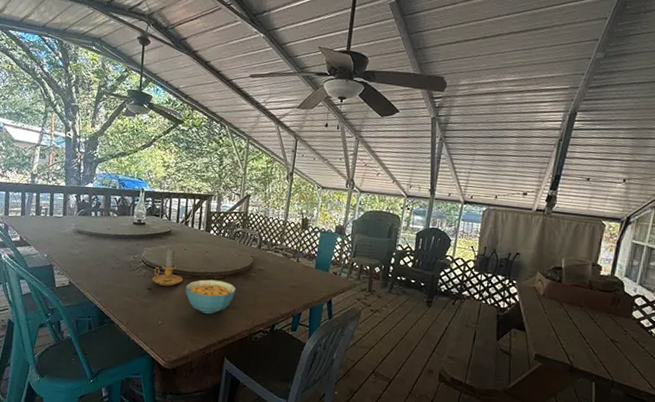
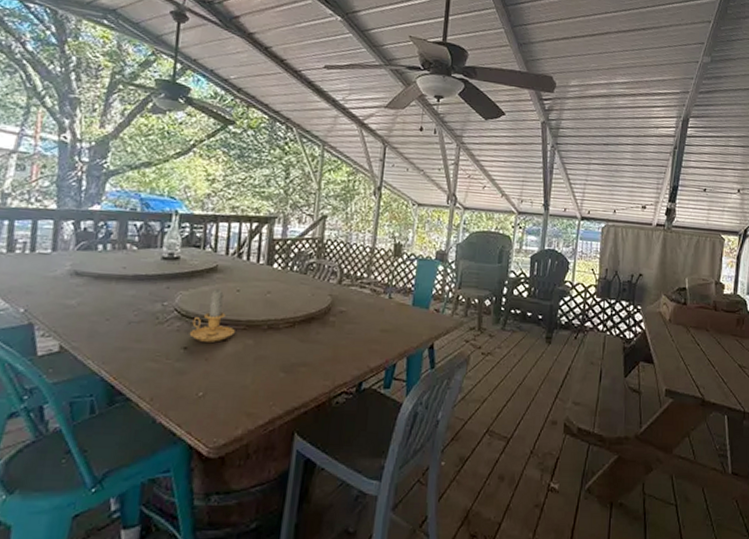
cereal bowl: present [185,279,236,314] -> none [238,329,309,376]

